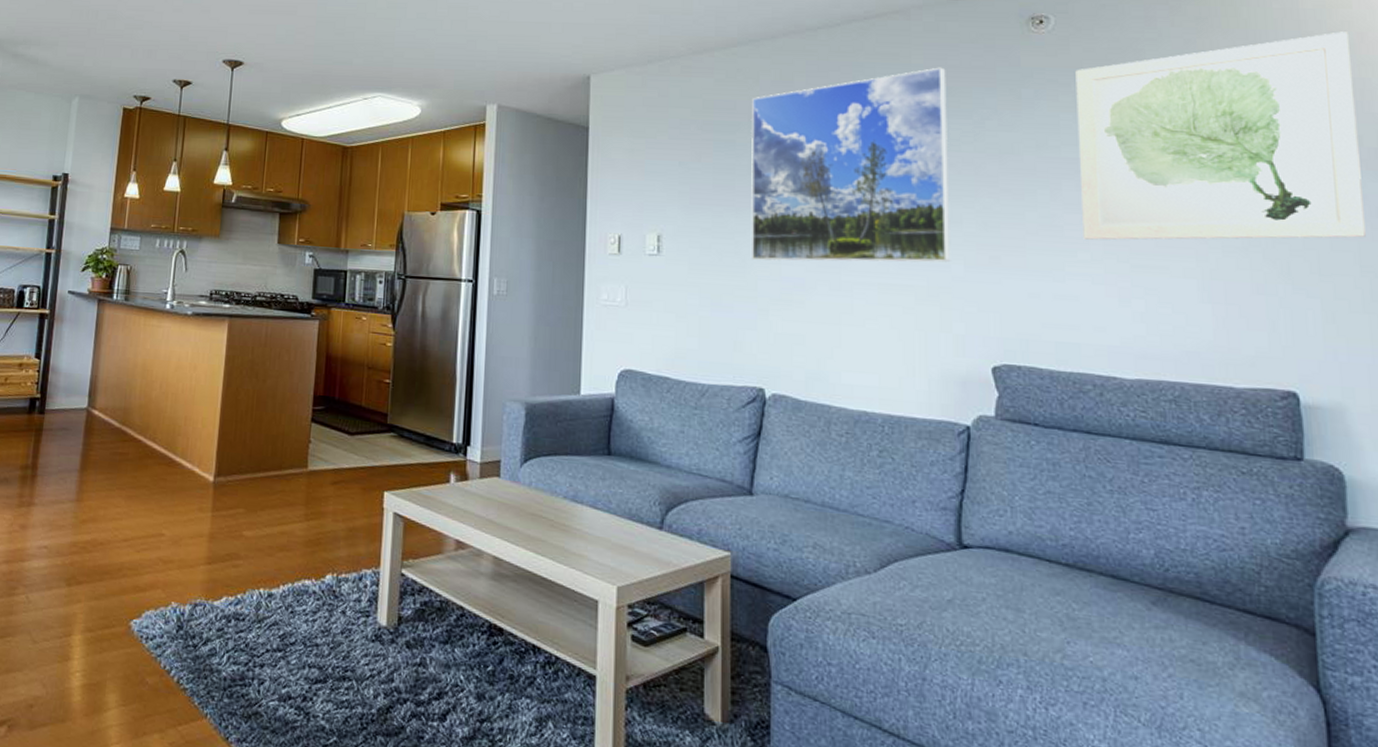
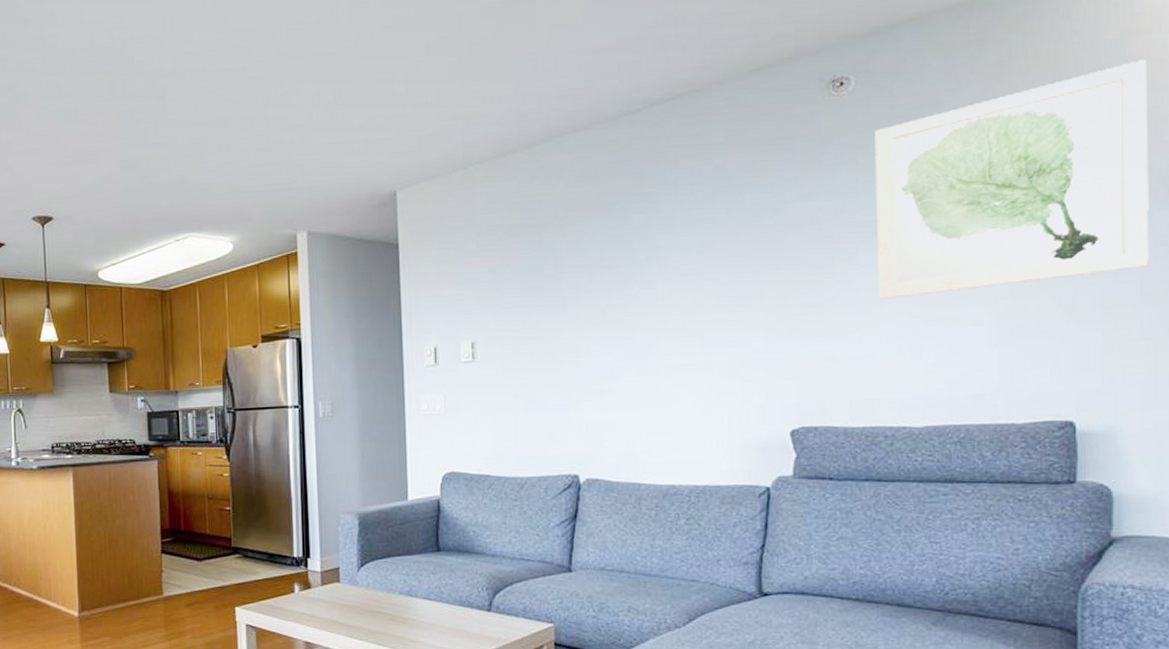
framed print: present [751,67,951,263] -> none [557,143,752,356]

